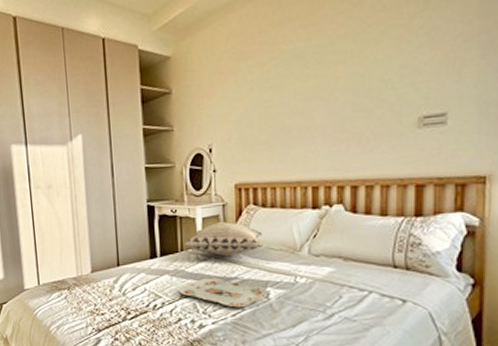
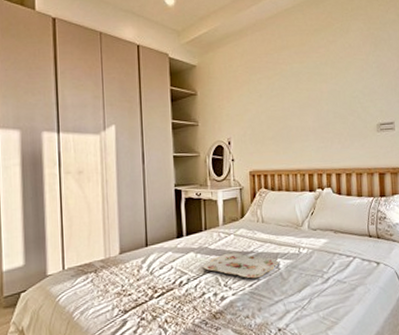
decorative pillow: present [183,222,263,257] -> none [206,203,273,234]

